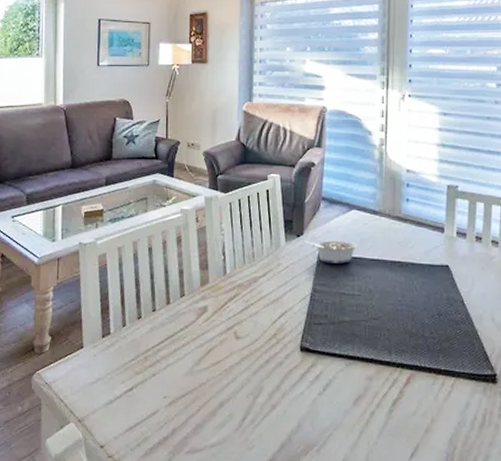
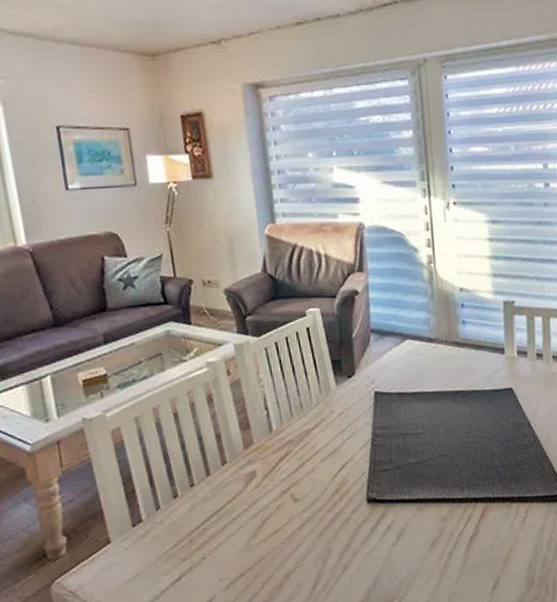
legume: present [304,240,358,264] -> none [357,375,417,403]

